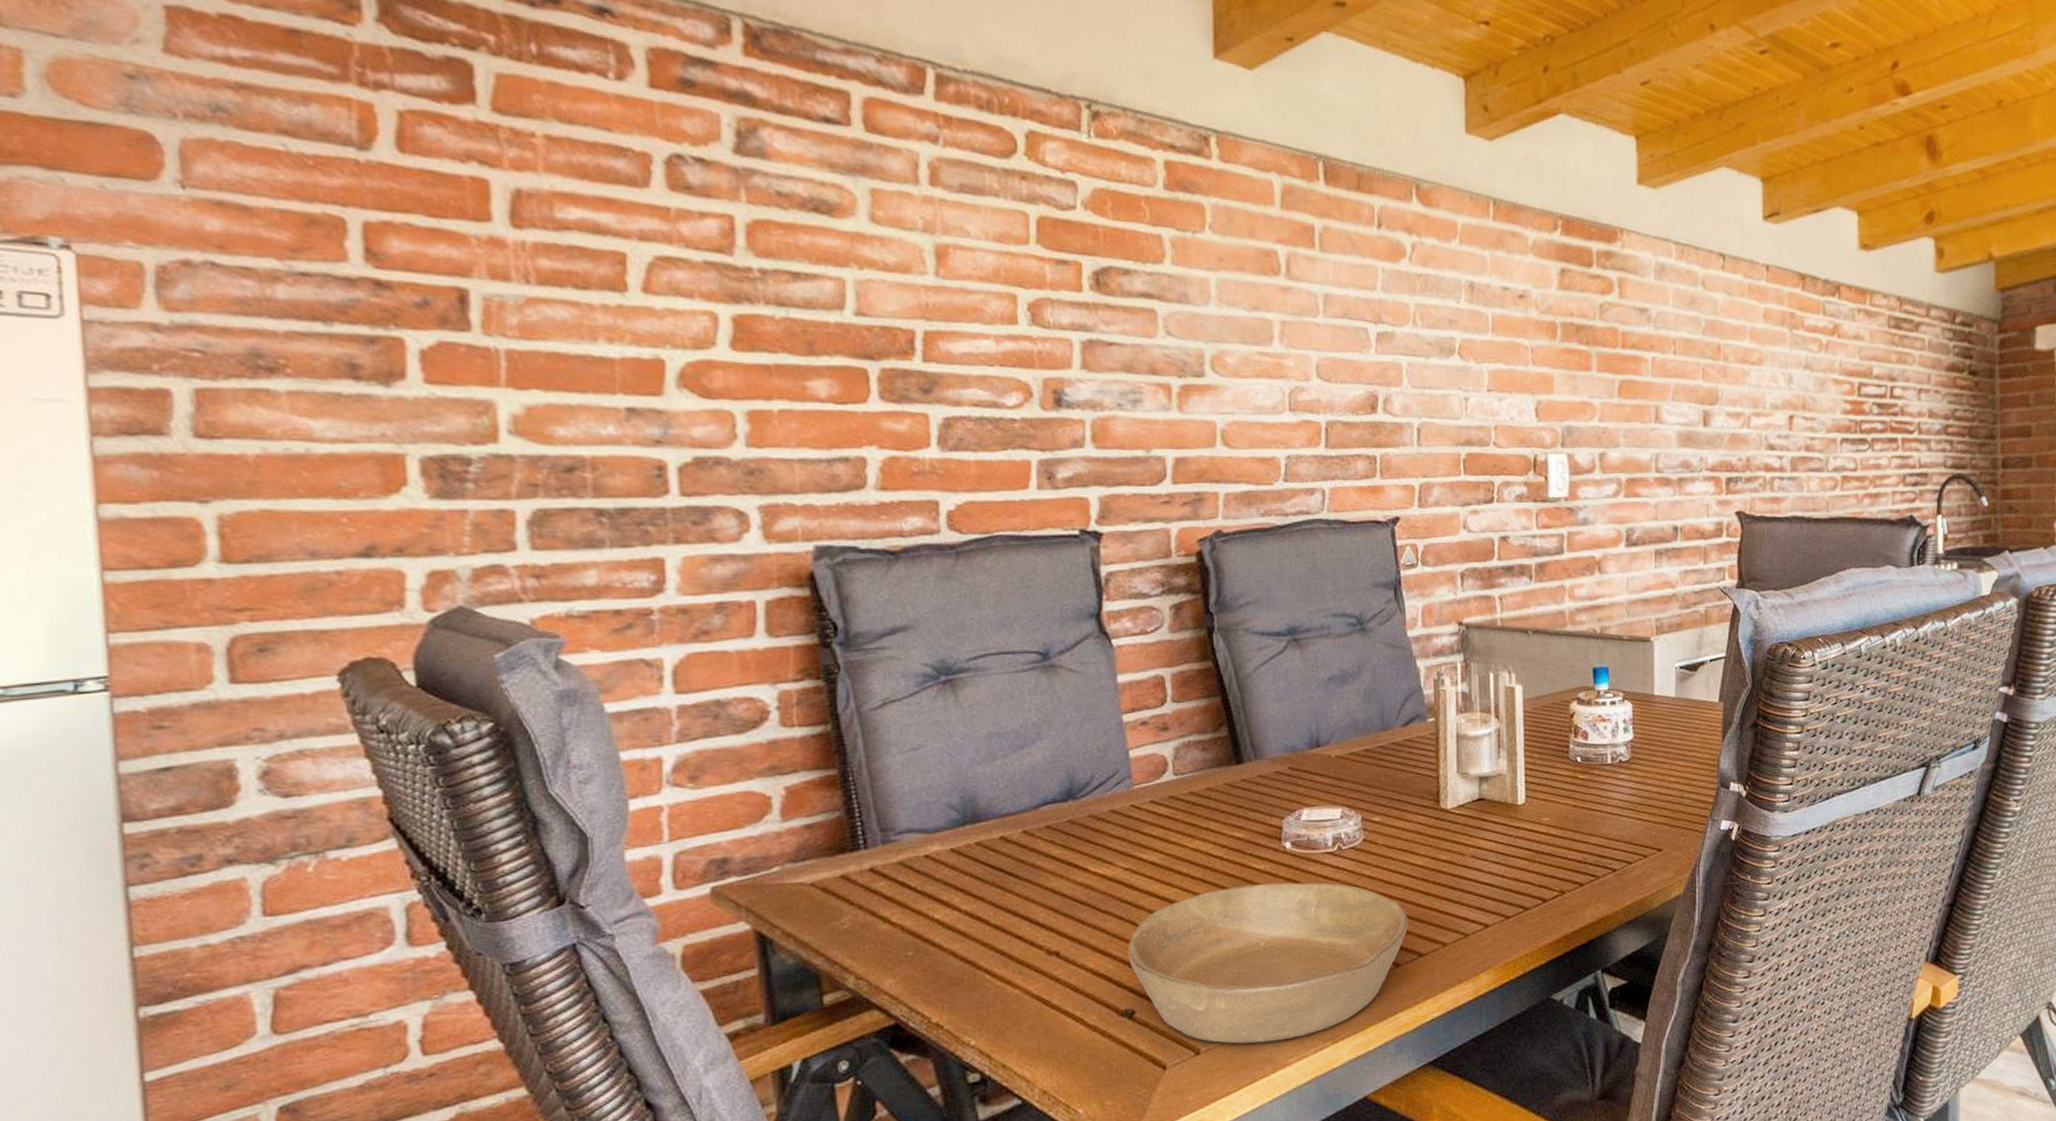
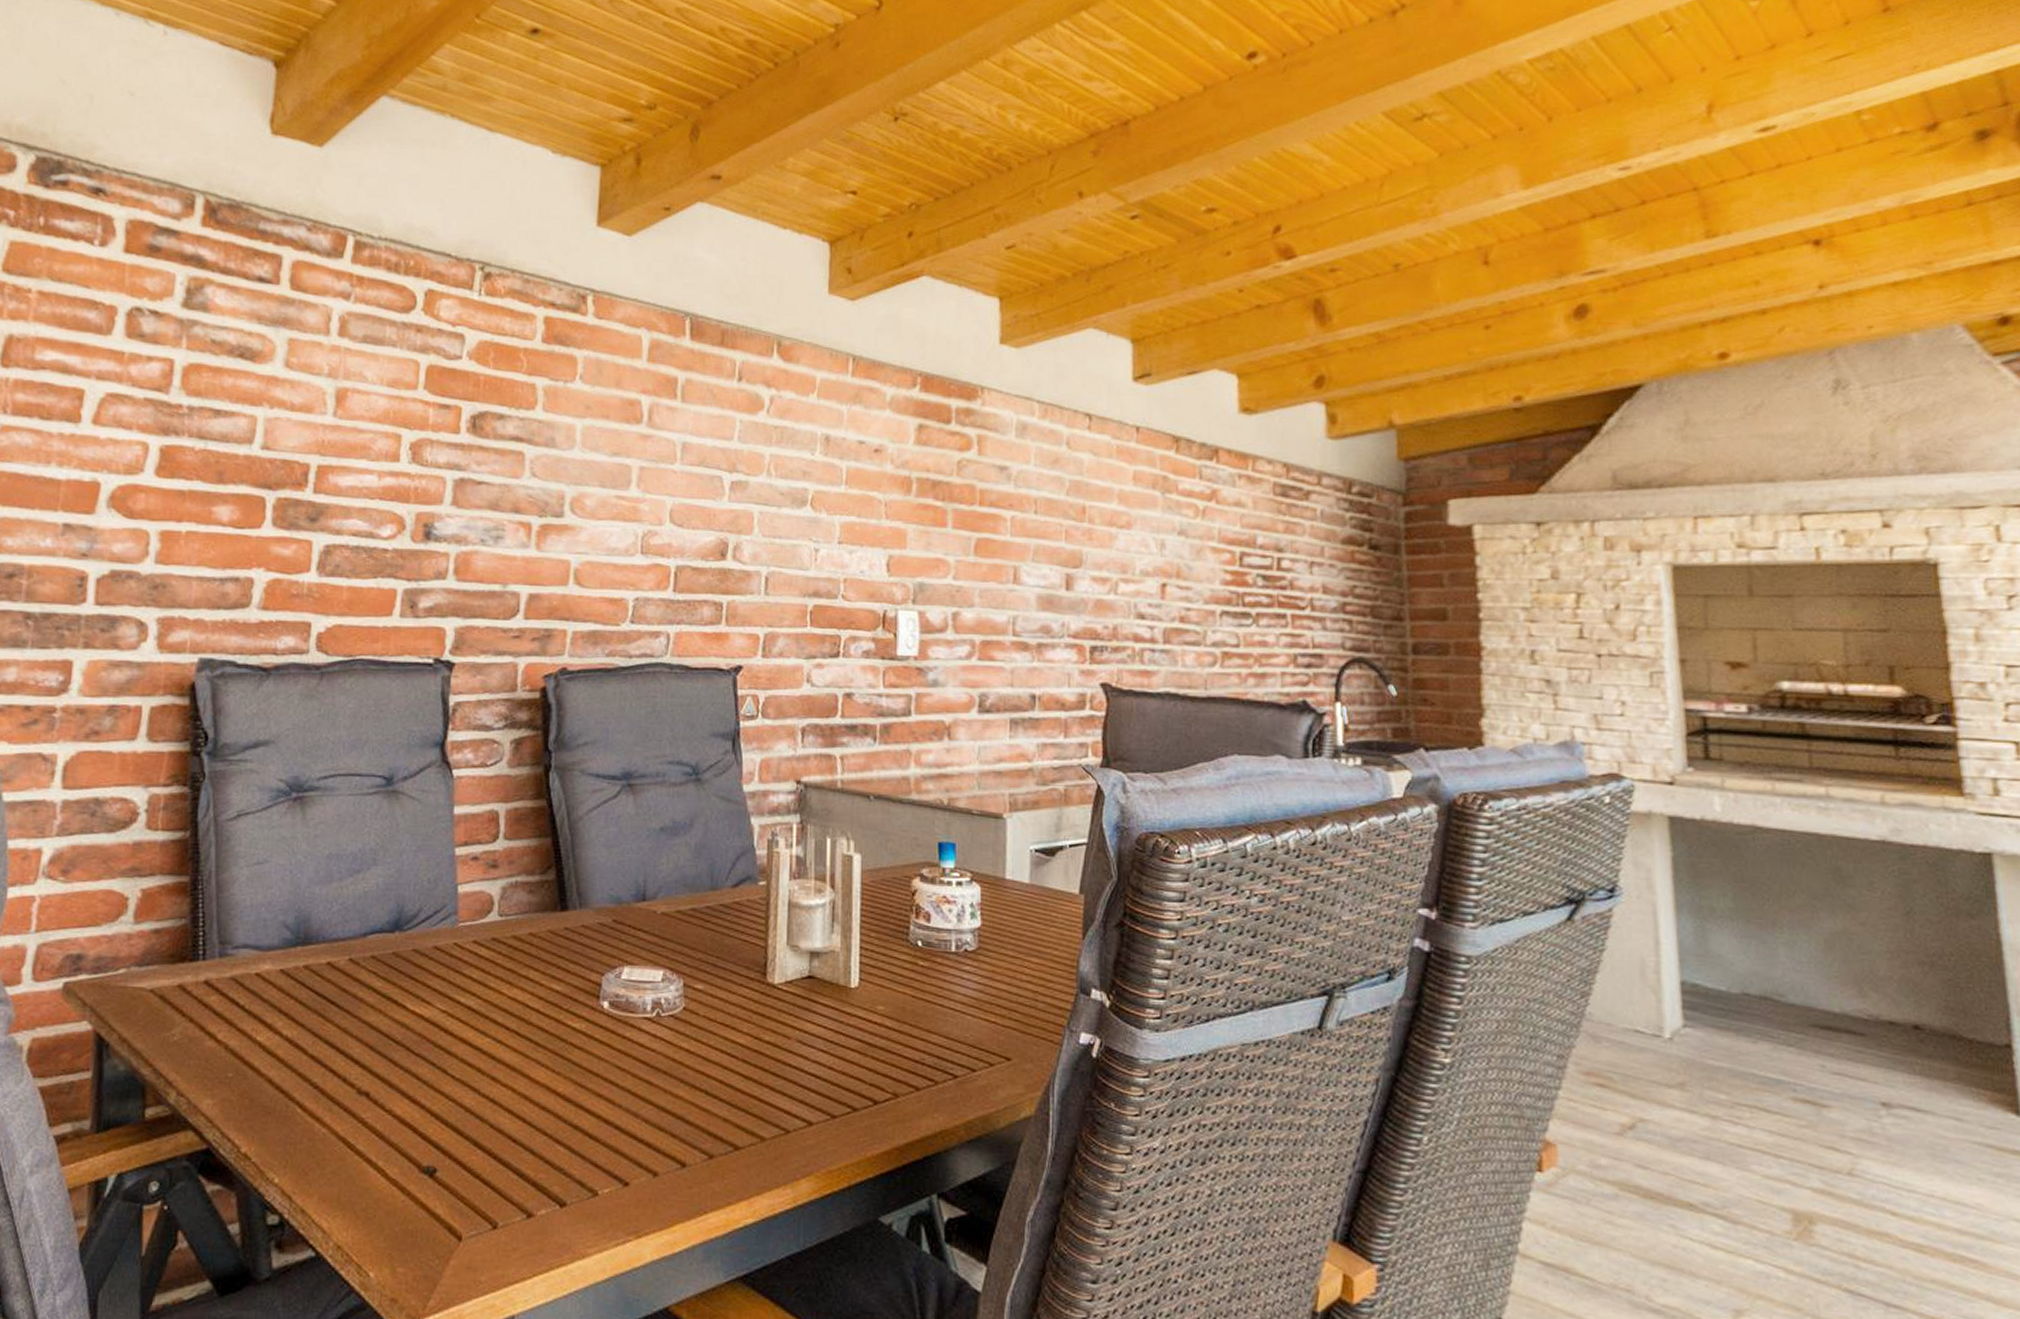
bowl: present [1127,882,1408,1044] -> none [435,1043,725,1226]

